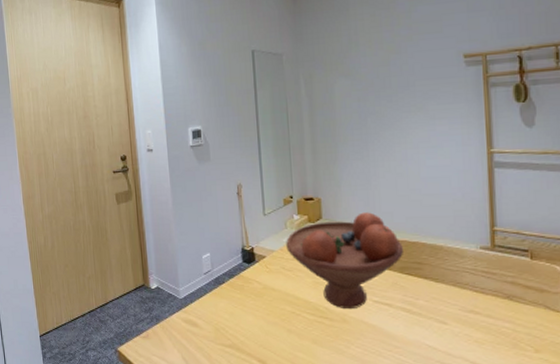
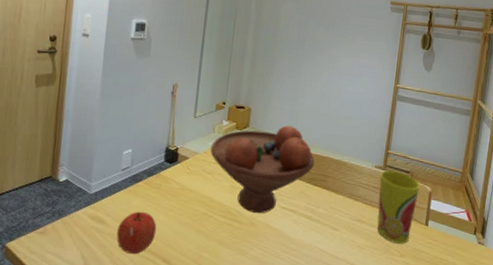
apple: none [210,313,248,356] -> present [116,211,157,255]
cup: none [489,251,546,337] -> present [377,170,420,244]

